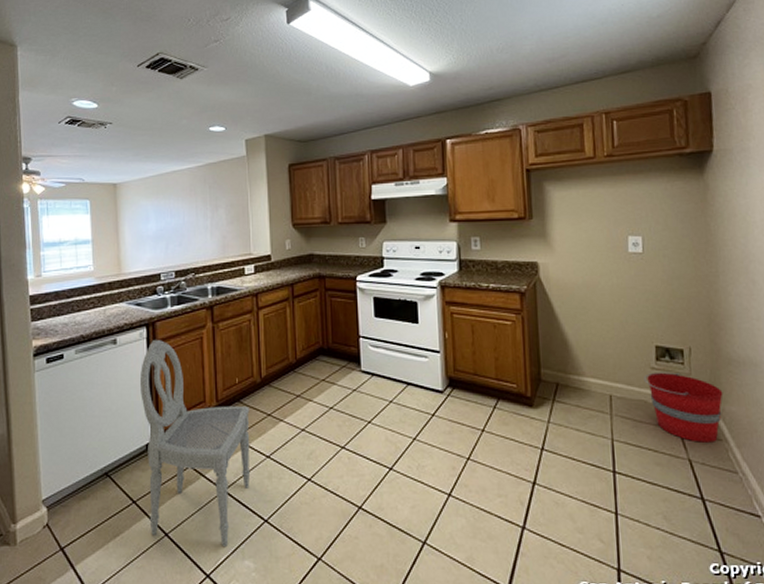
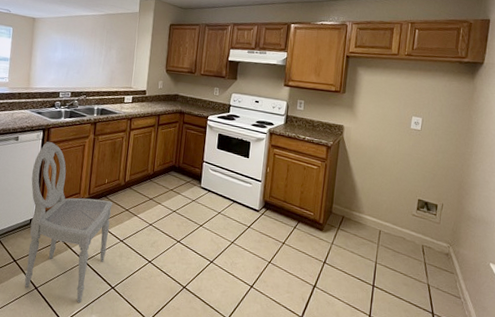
bucket: present [644,372,723,443] -> none [406,218,461,274]

